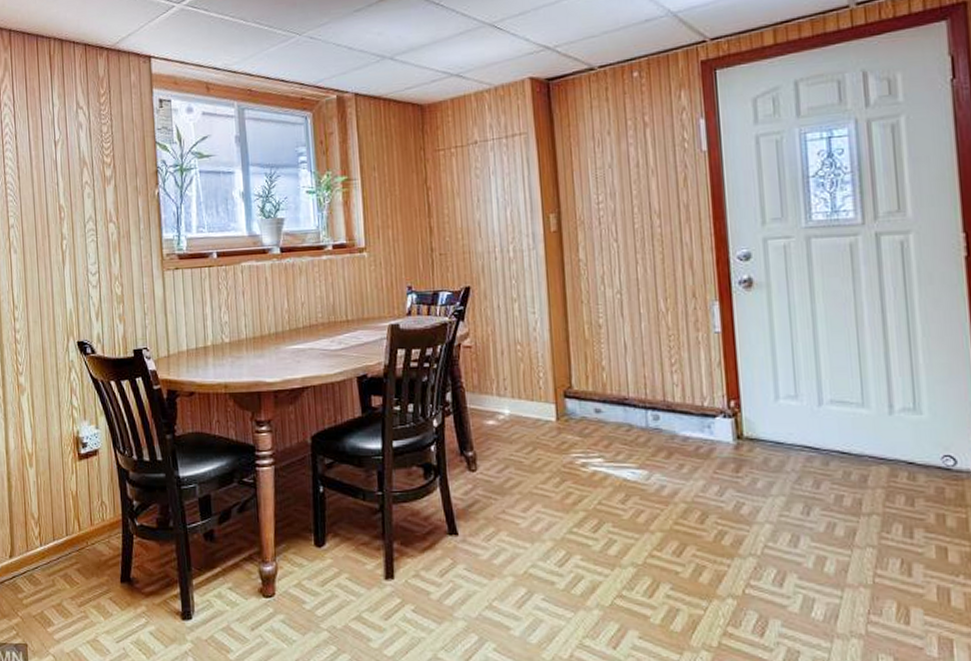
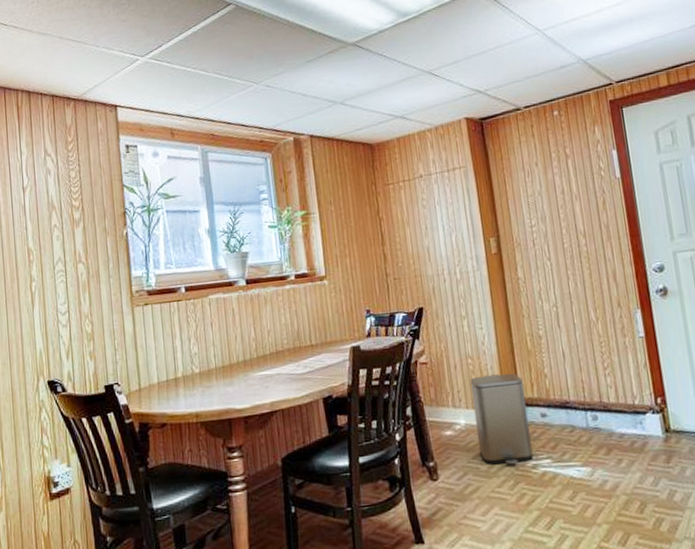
pedal bin: none [518,363,583,461] -> present [470,373,533,465]

